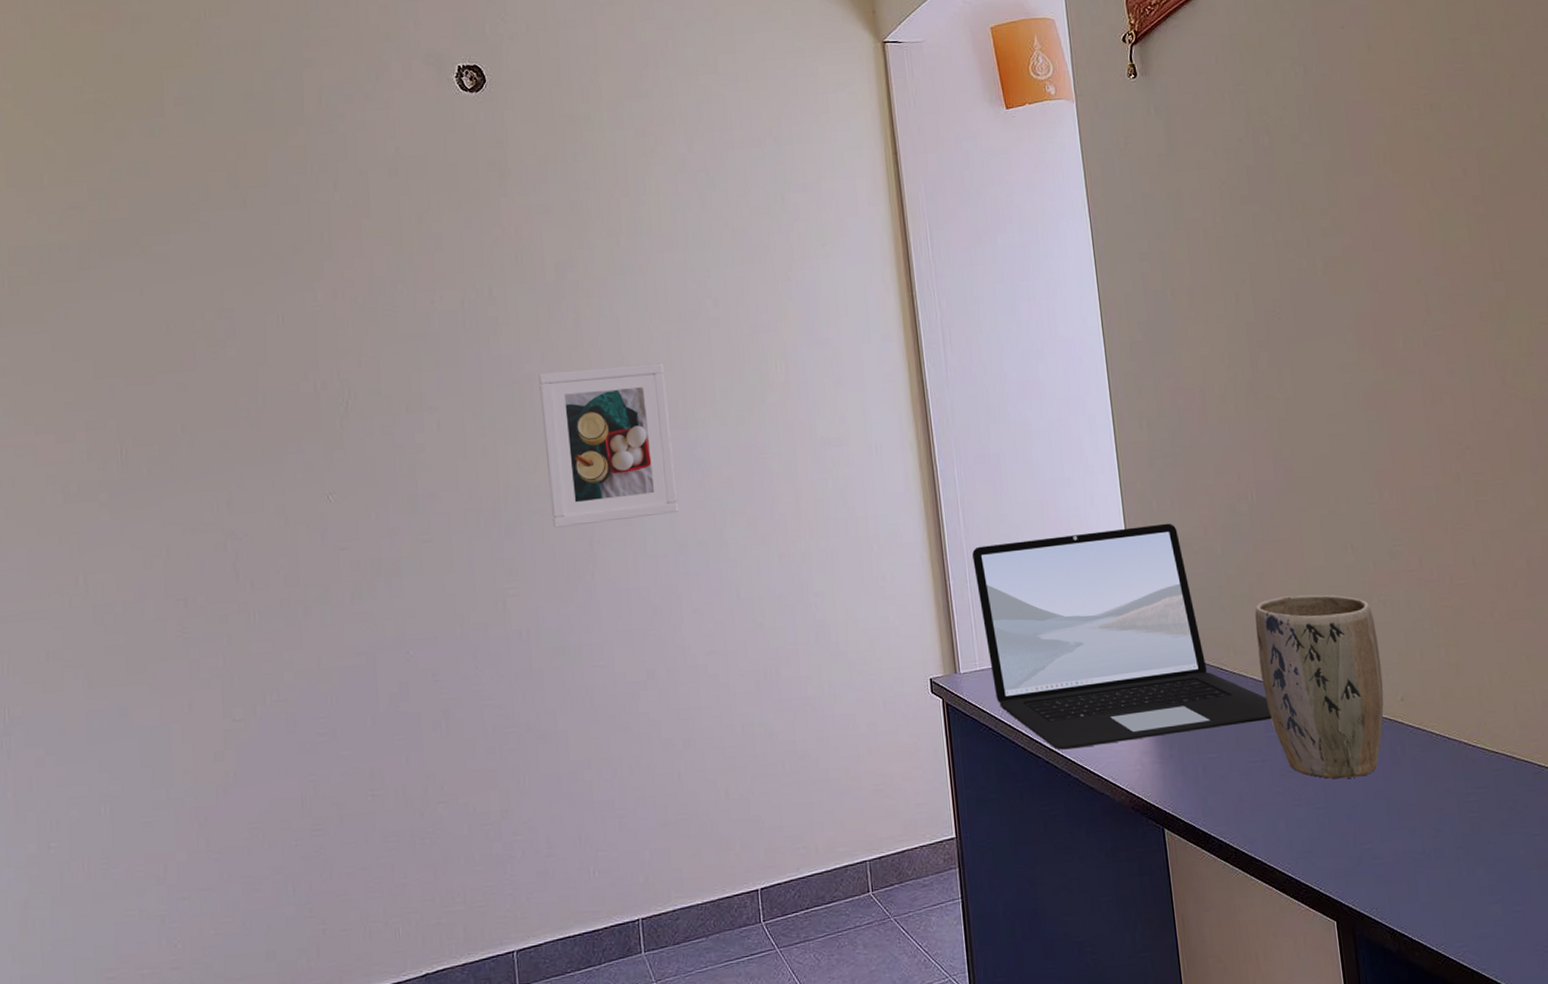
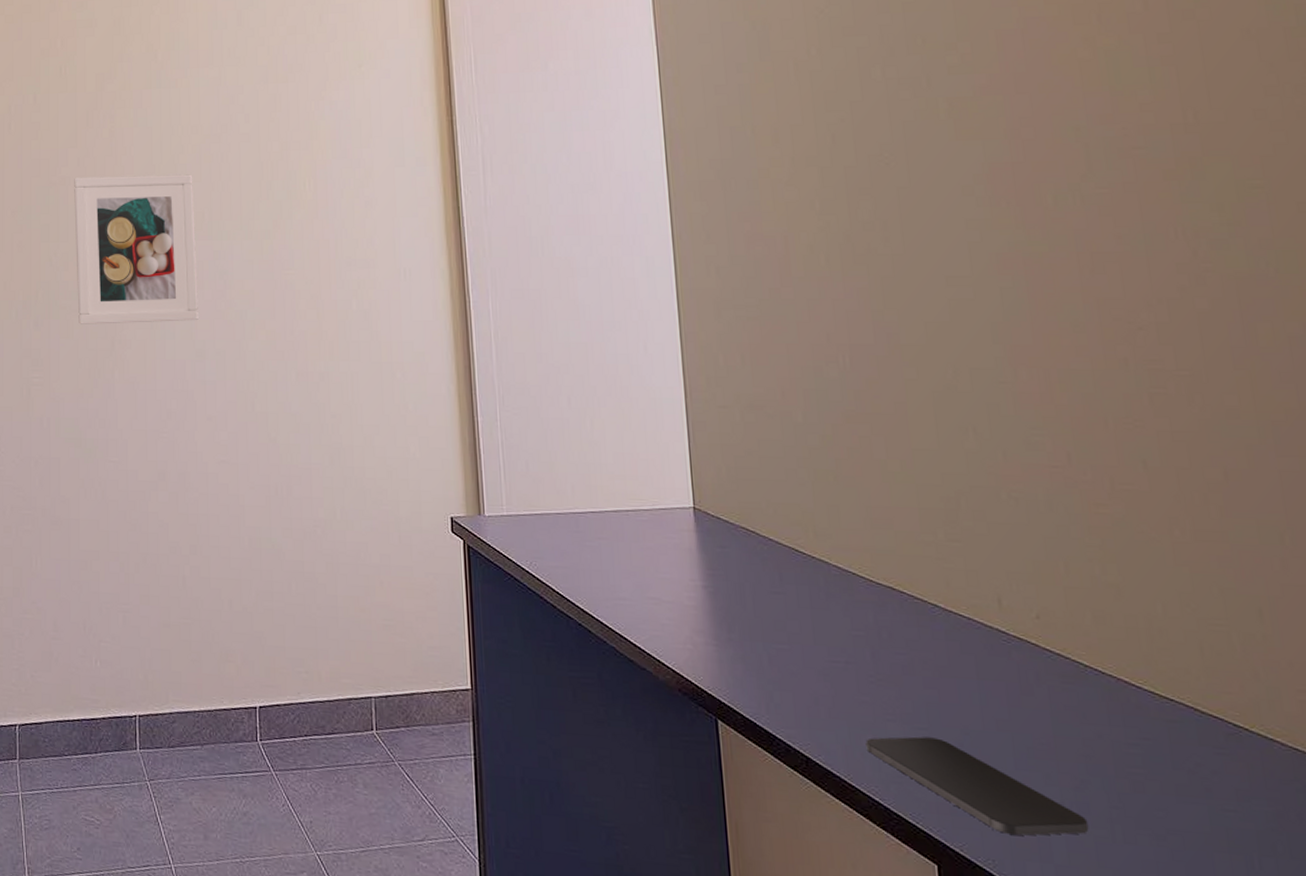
laptop: present [972,523,1272,750] -> none [505,381,860,617]
plant pot: present [1255,594,1384,779] -> none [842,478,1012,700]
smartphone: none [1279,814,1443,885] -> present [865,736,1089,836]

